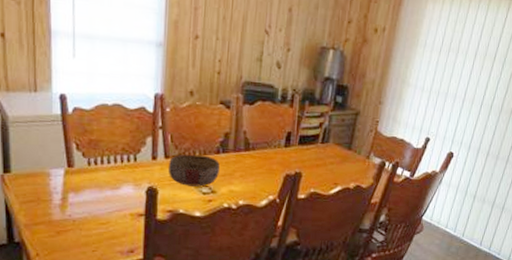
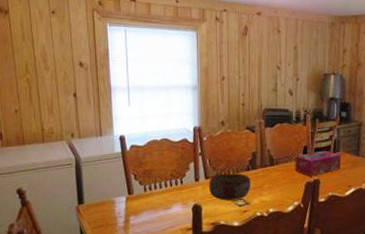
tissue box: none [274,139,330,168] -> present [295,150,341,176]

